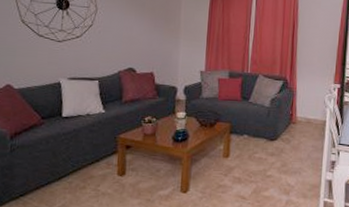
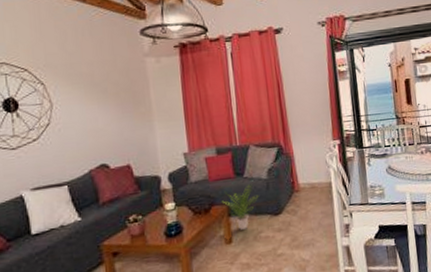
potted plant: none [225,108,260,148] -> present [221,183,259,230]

